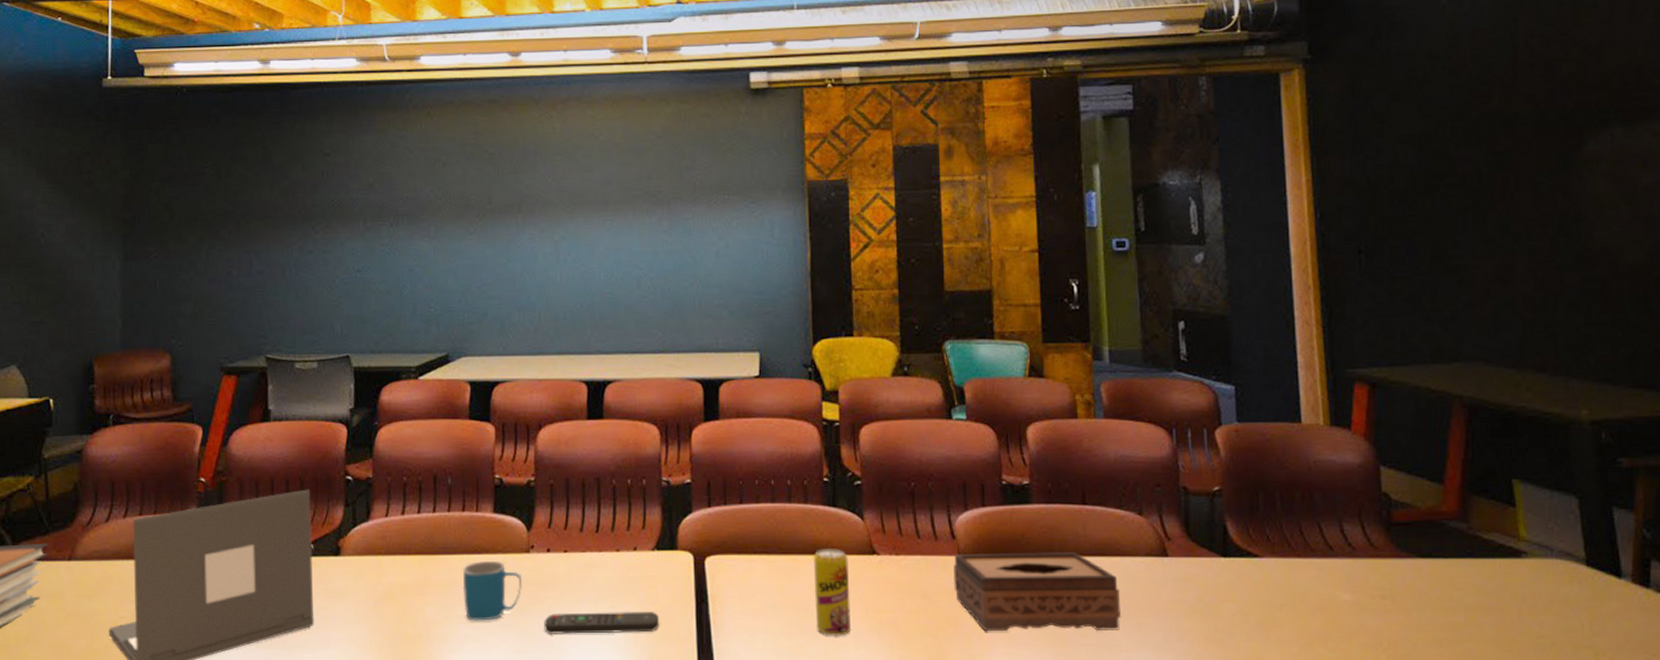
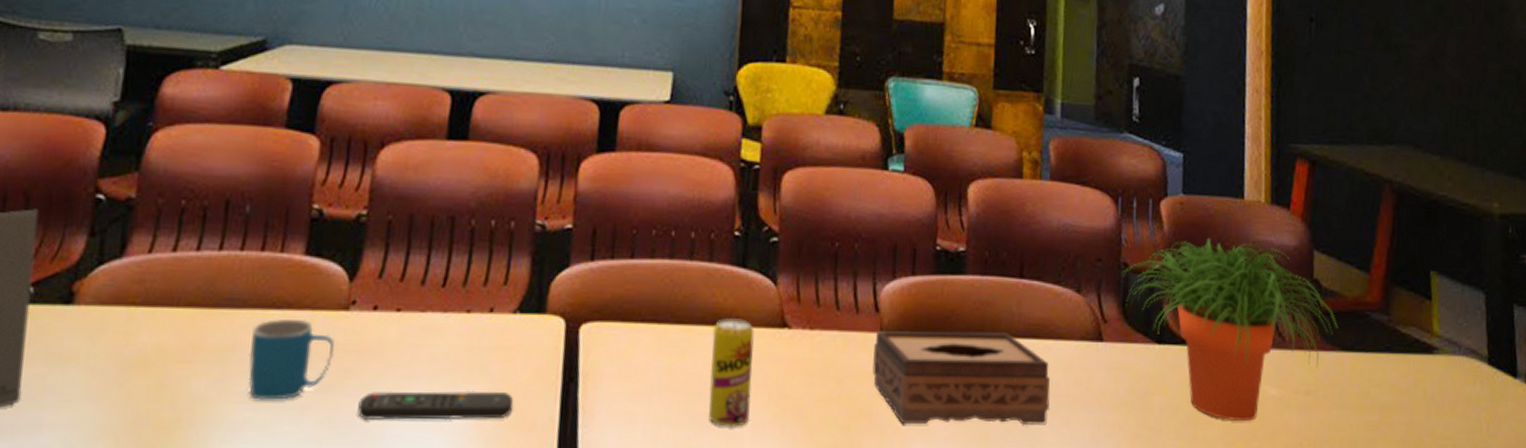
potted plant: none [1182,460,1413,625] -> present [1122,238,1339,422]

